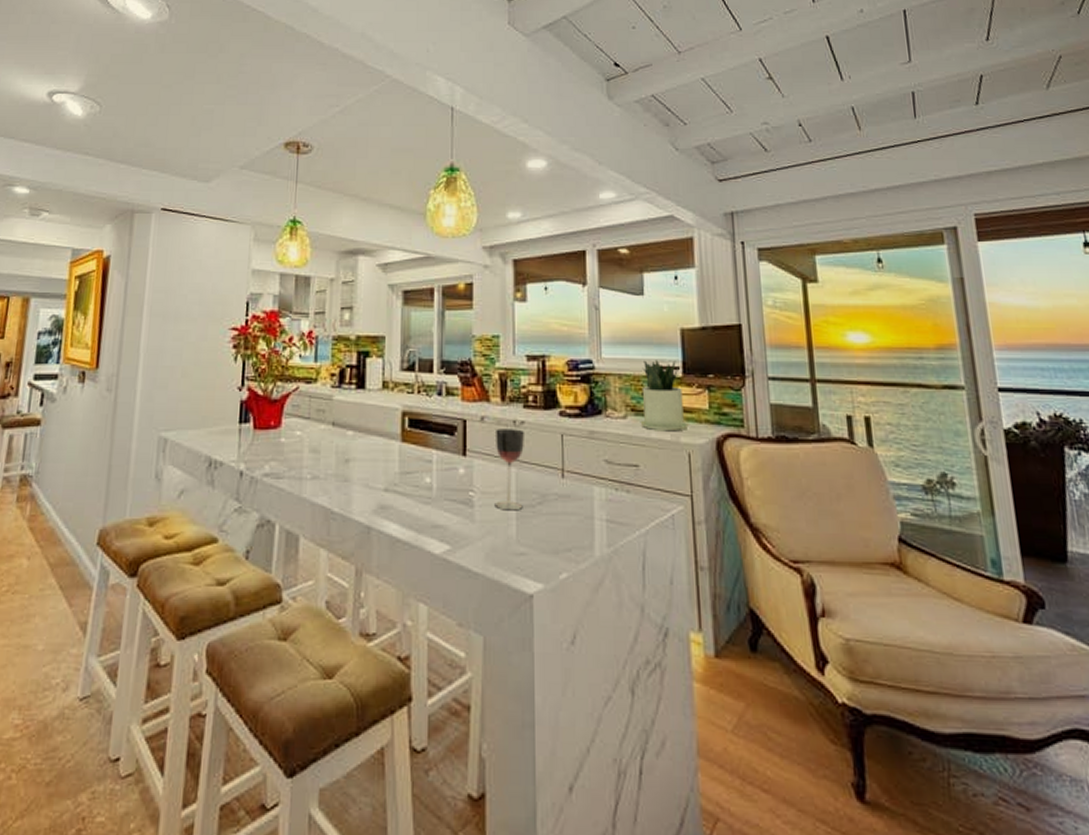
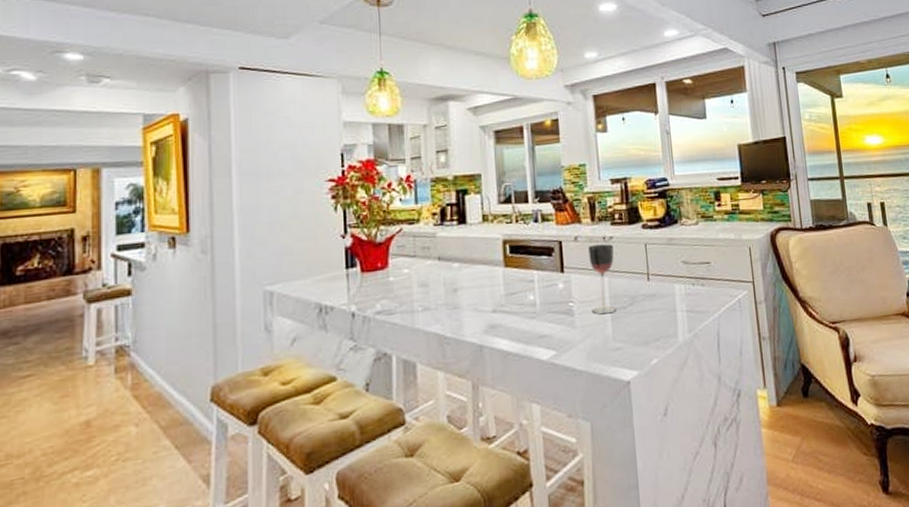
planter: present [640,360,689,432] -> none [708,172,748,232]

